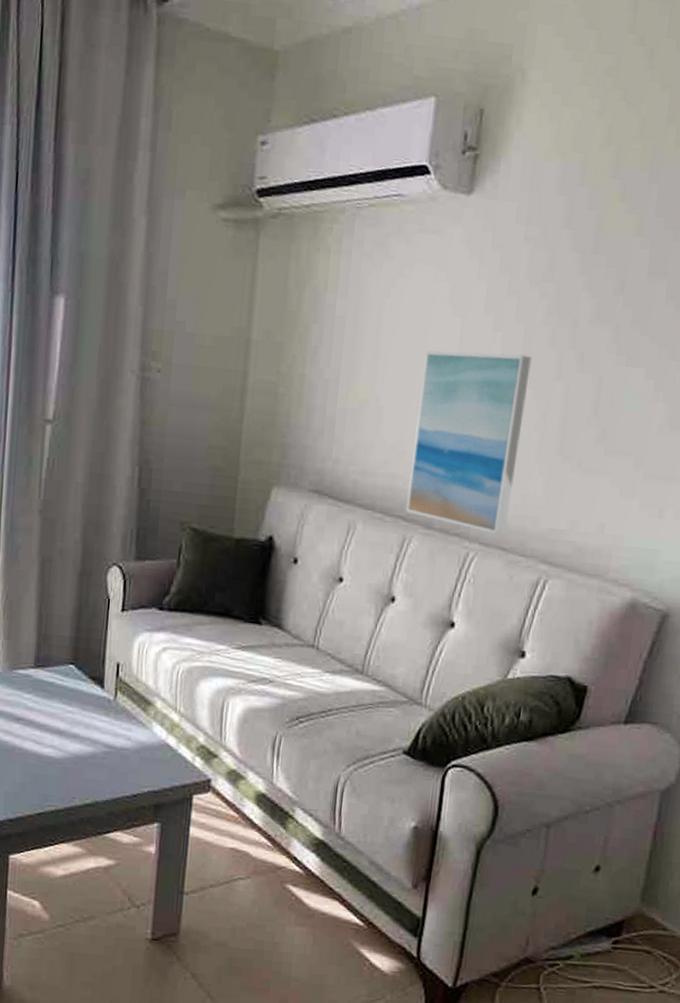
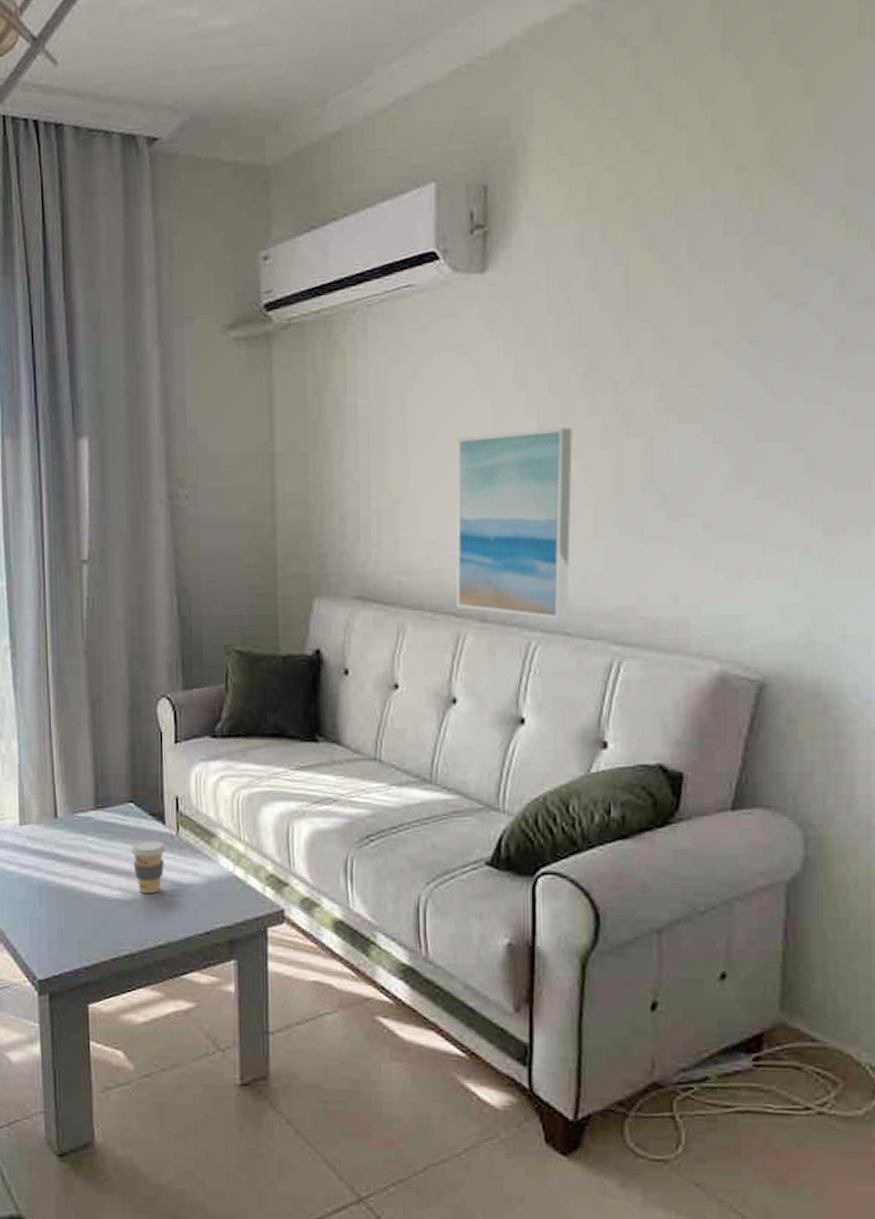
coffee cup: none [66,702,103,754] -> present [130,840,166,894]

